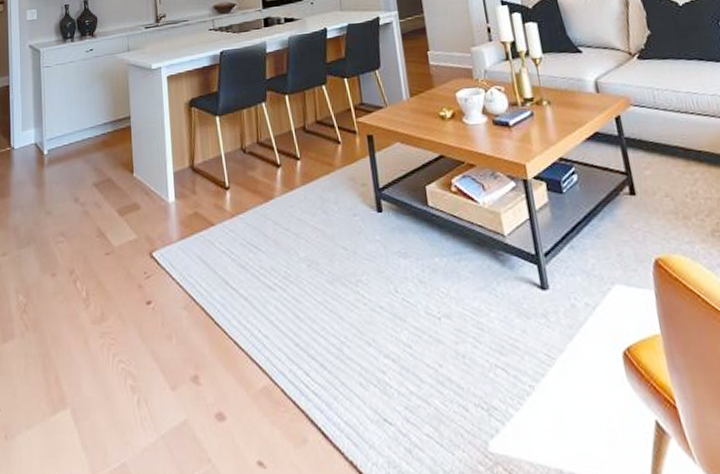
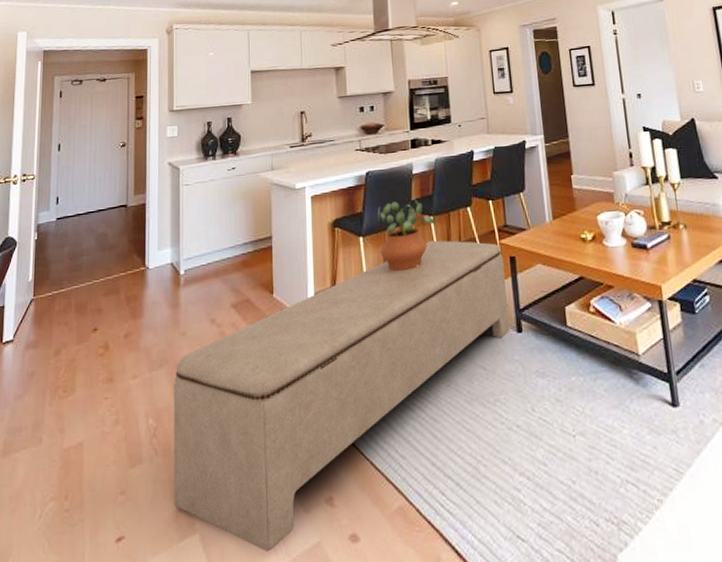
bench: none [41,119,370,428] -> present [173,240,510,552]
potted plant: none [232,78,292,150] -> present [377,200,436,271]

